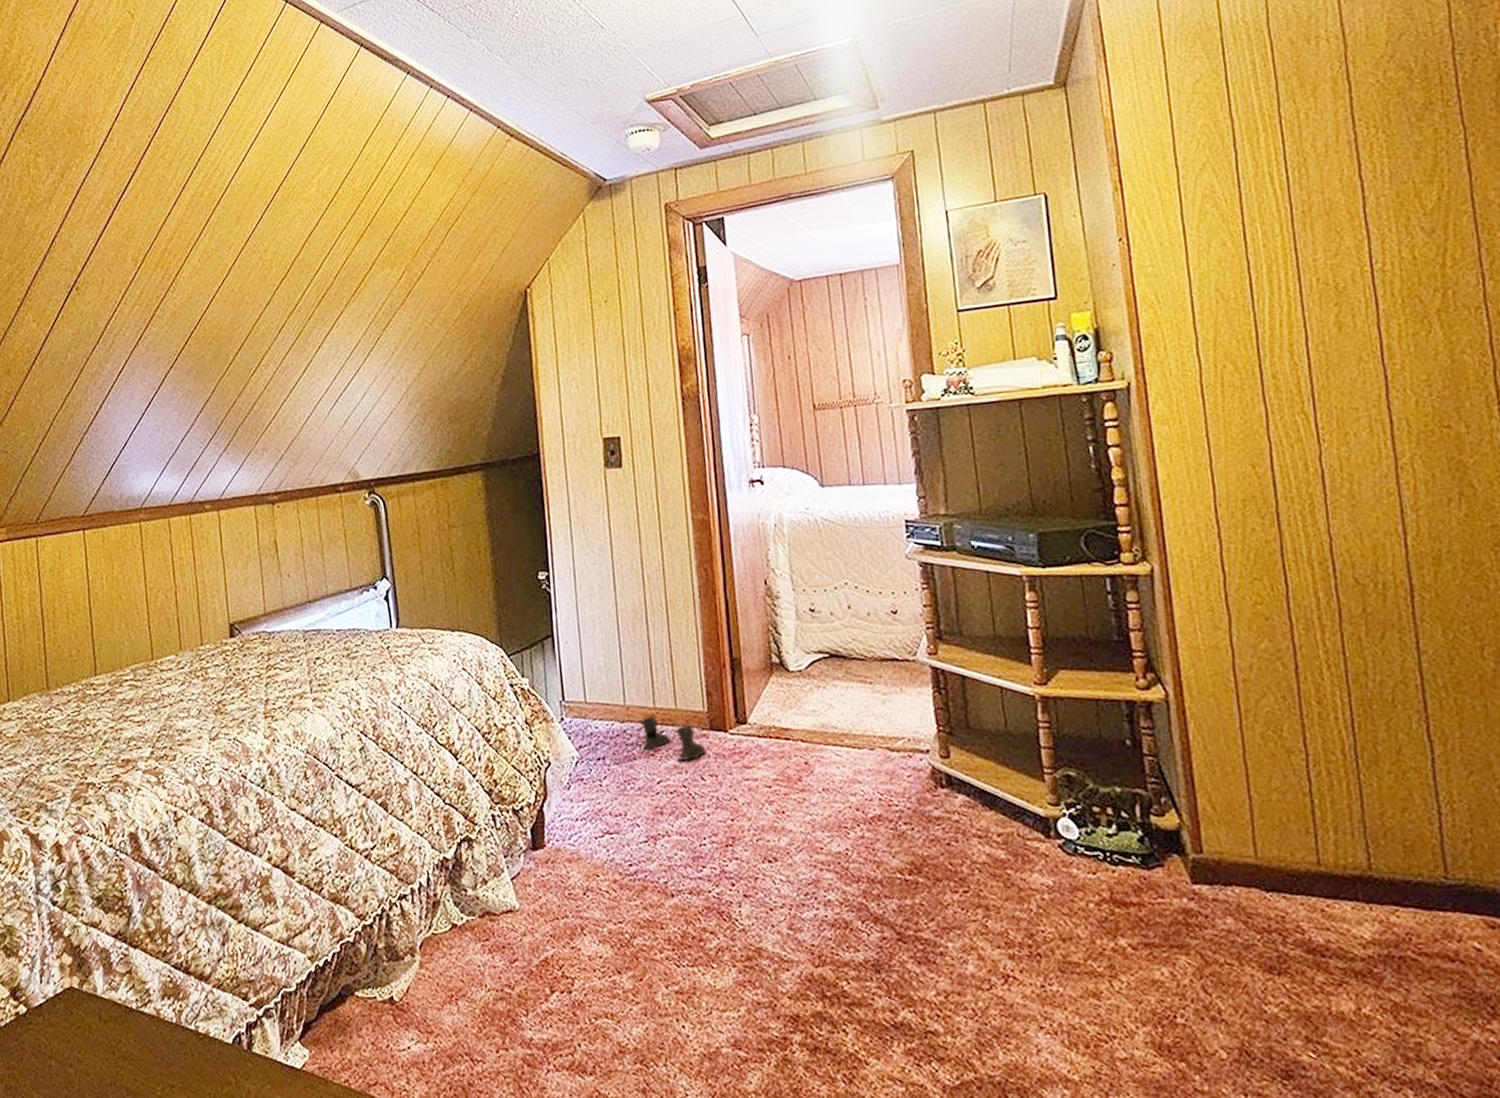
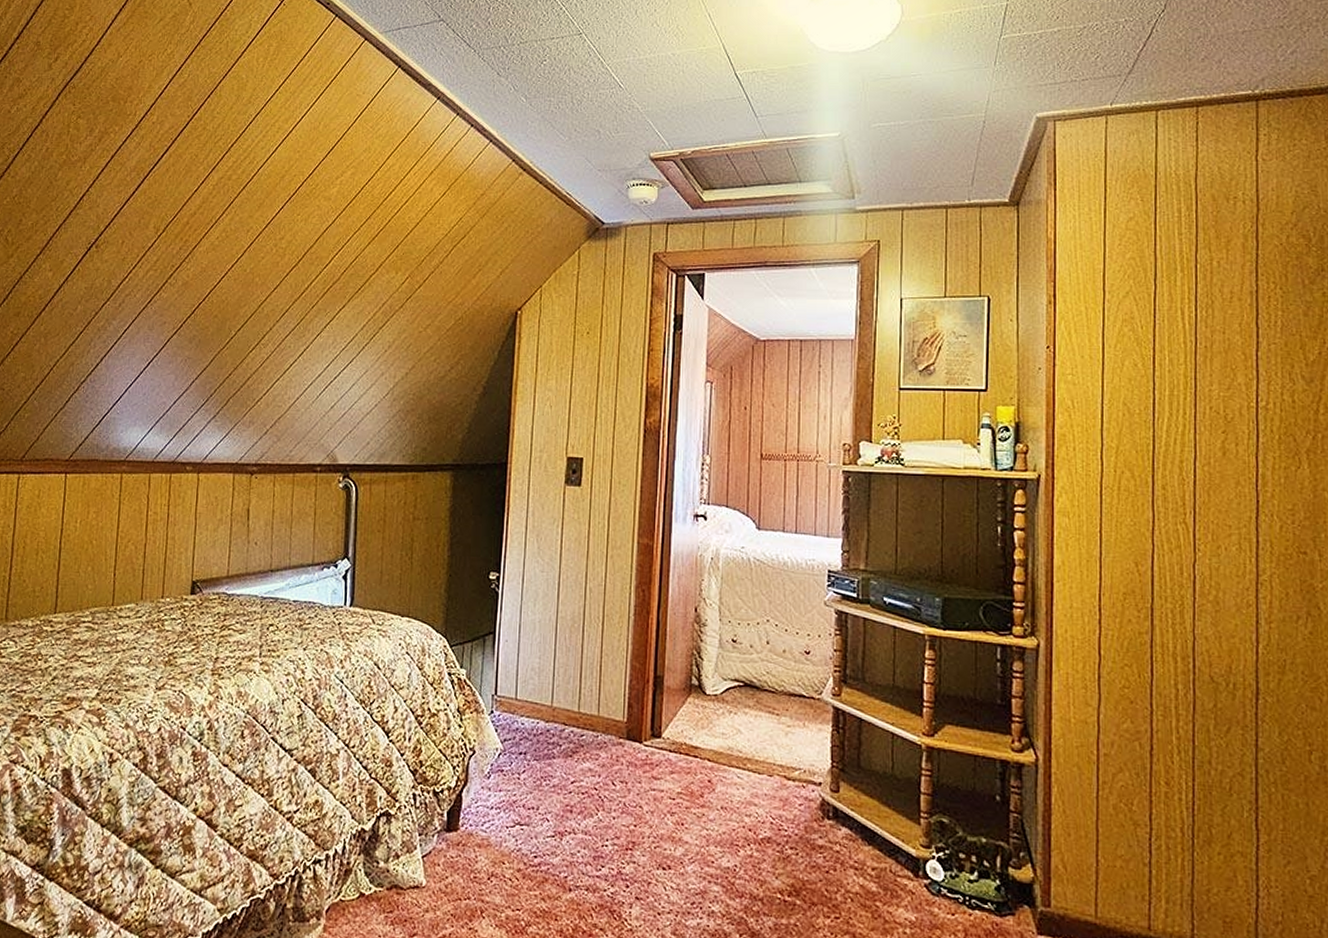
boots: present [640,716,708,762] -> none [561,719,622,766]

